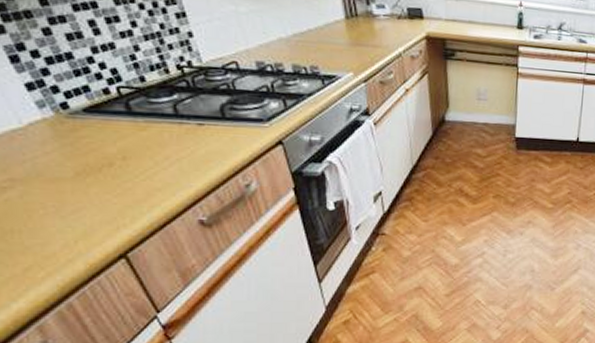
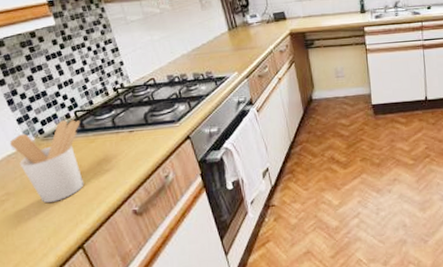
utensil holder: none [13,96,130,198] -> present [9,119,84,203]

